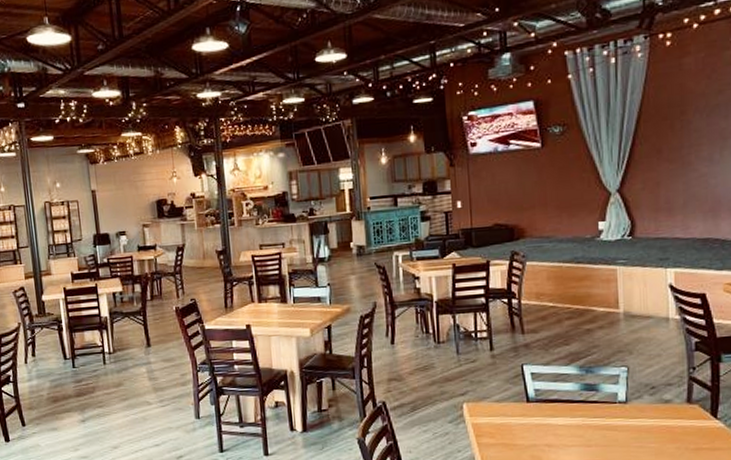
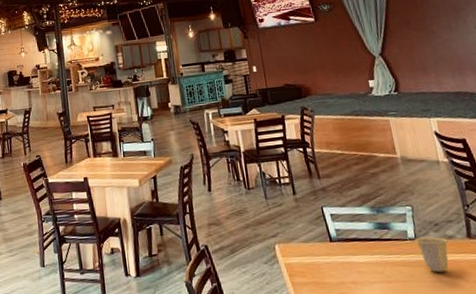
cup: none [624,400,664,438] -> present [414,237,449,273]

